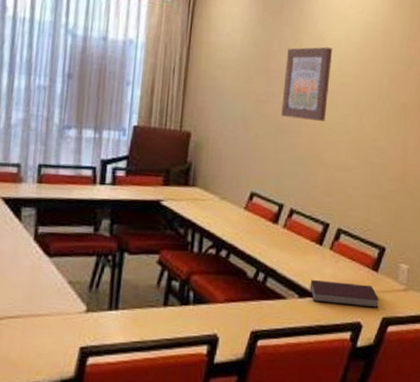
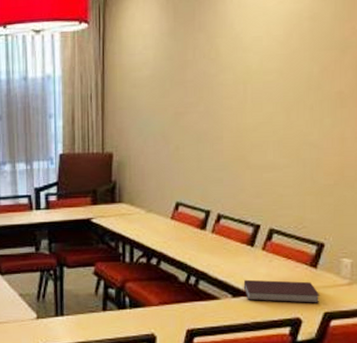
wall art: present [281,47,333,121] -> none [201,46,253,126]

